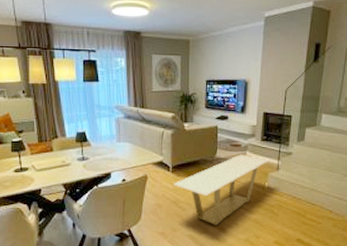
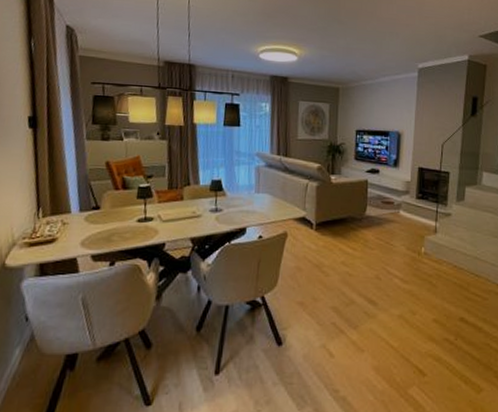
coffee table: present [173,154,269,226] -> none [316,213,425,297]

